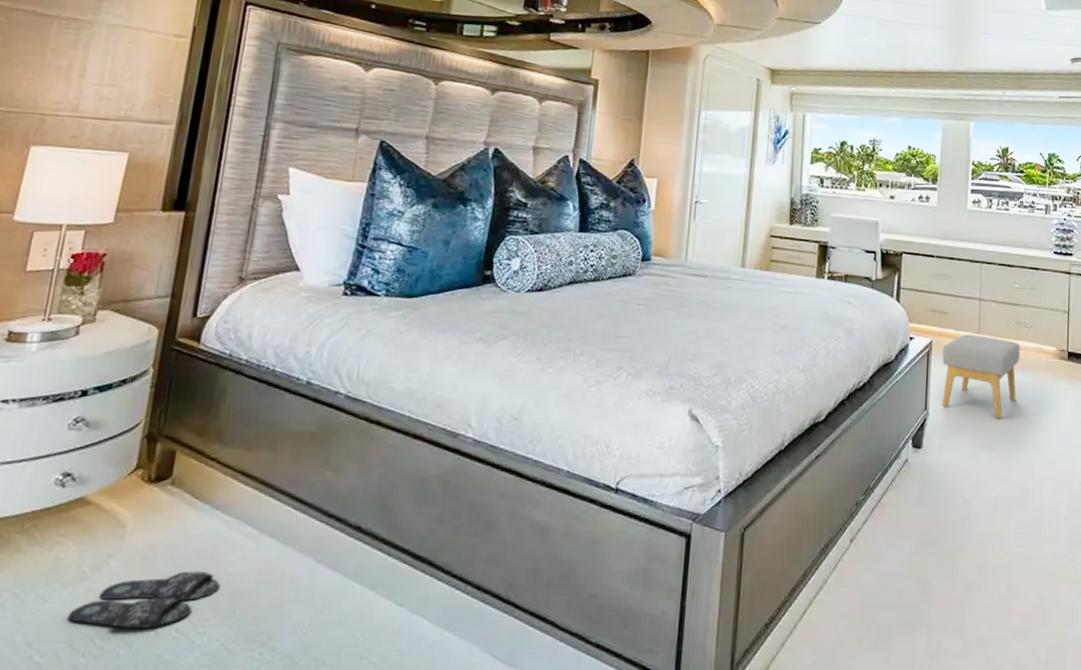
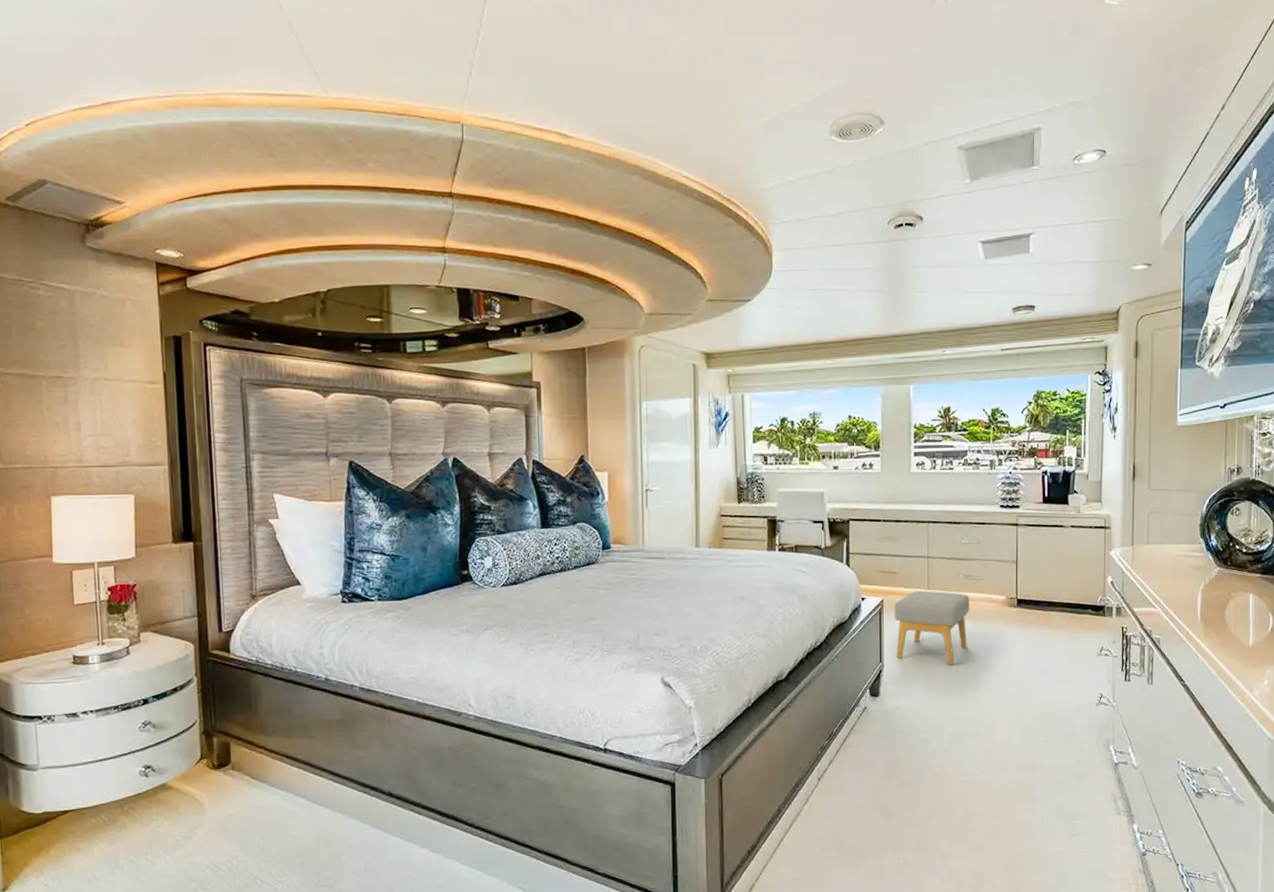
slippers: present [68,571,220,630] -> none [175,835,288,882]

